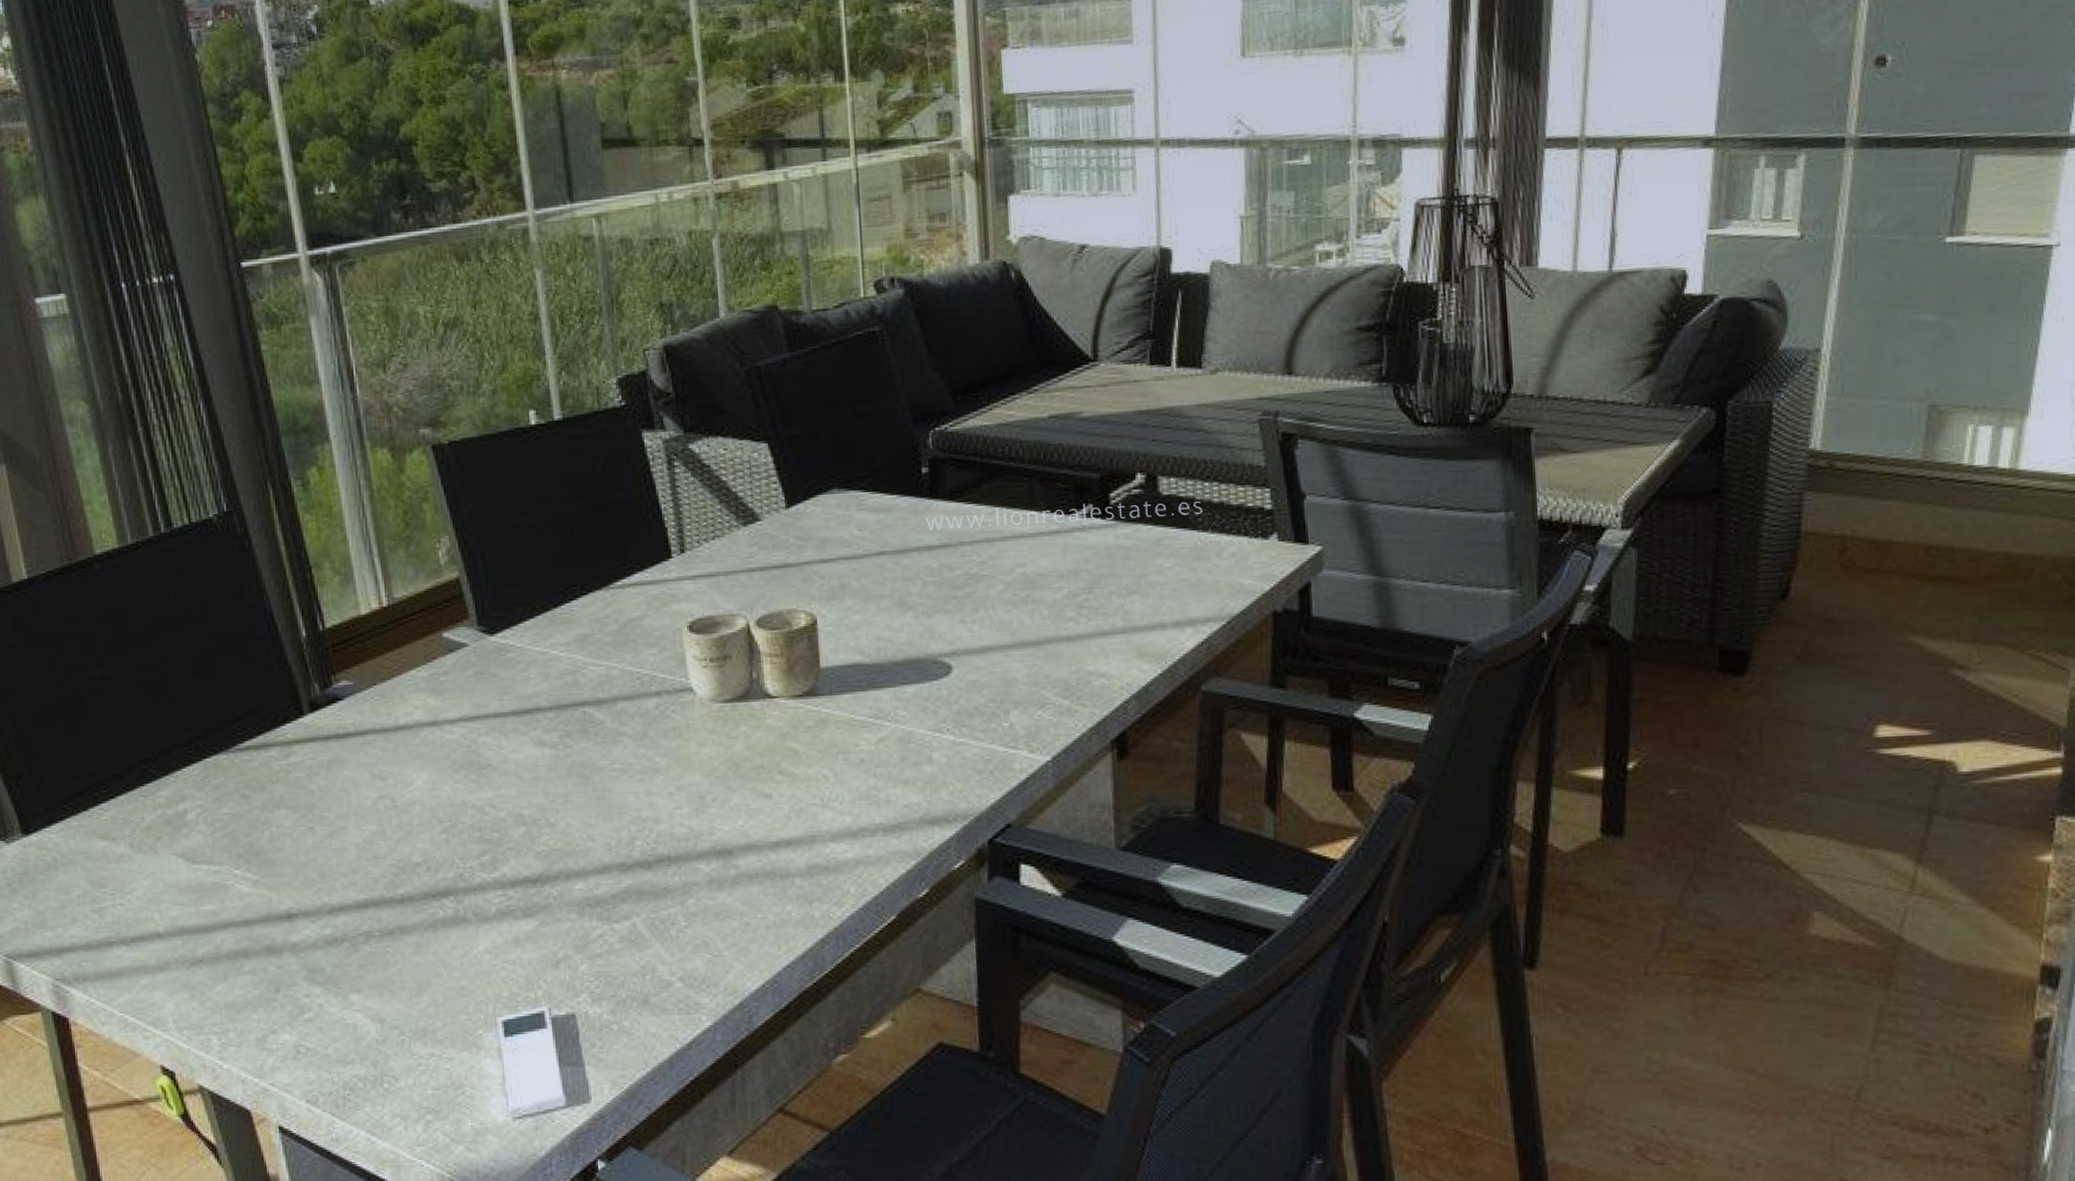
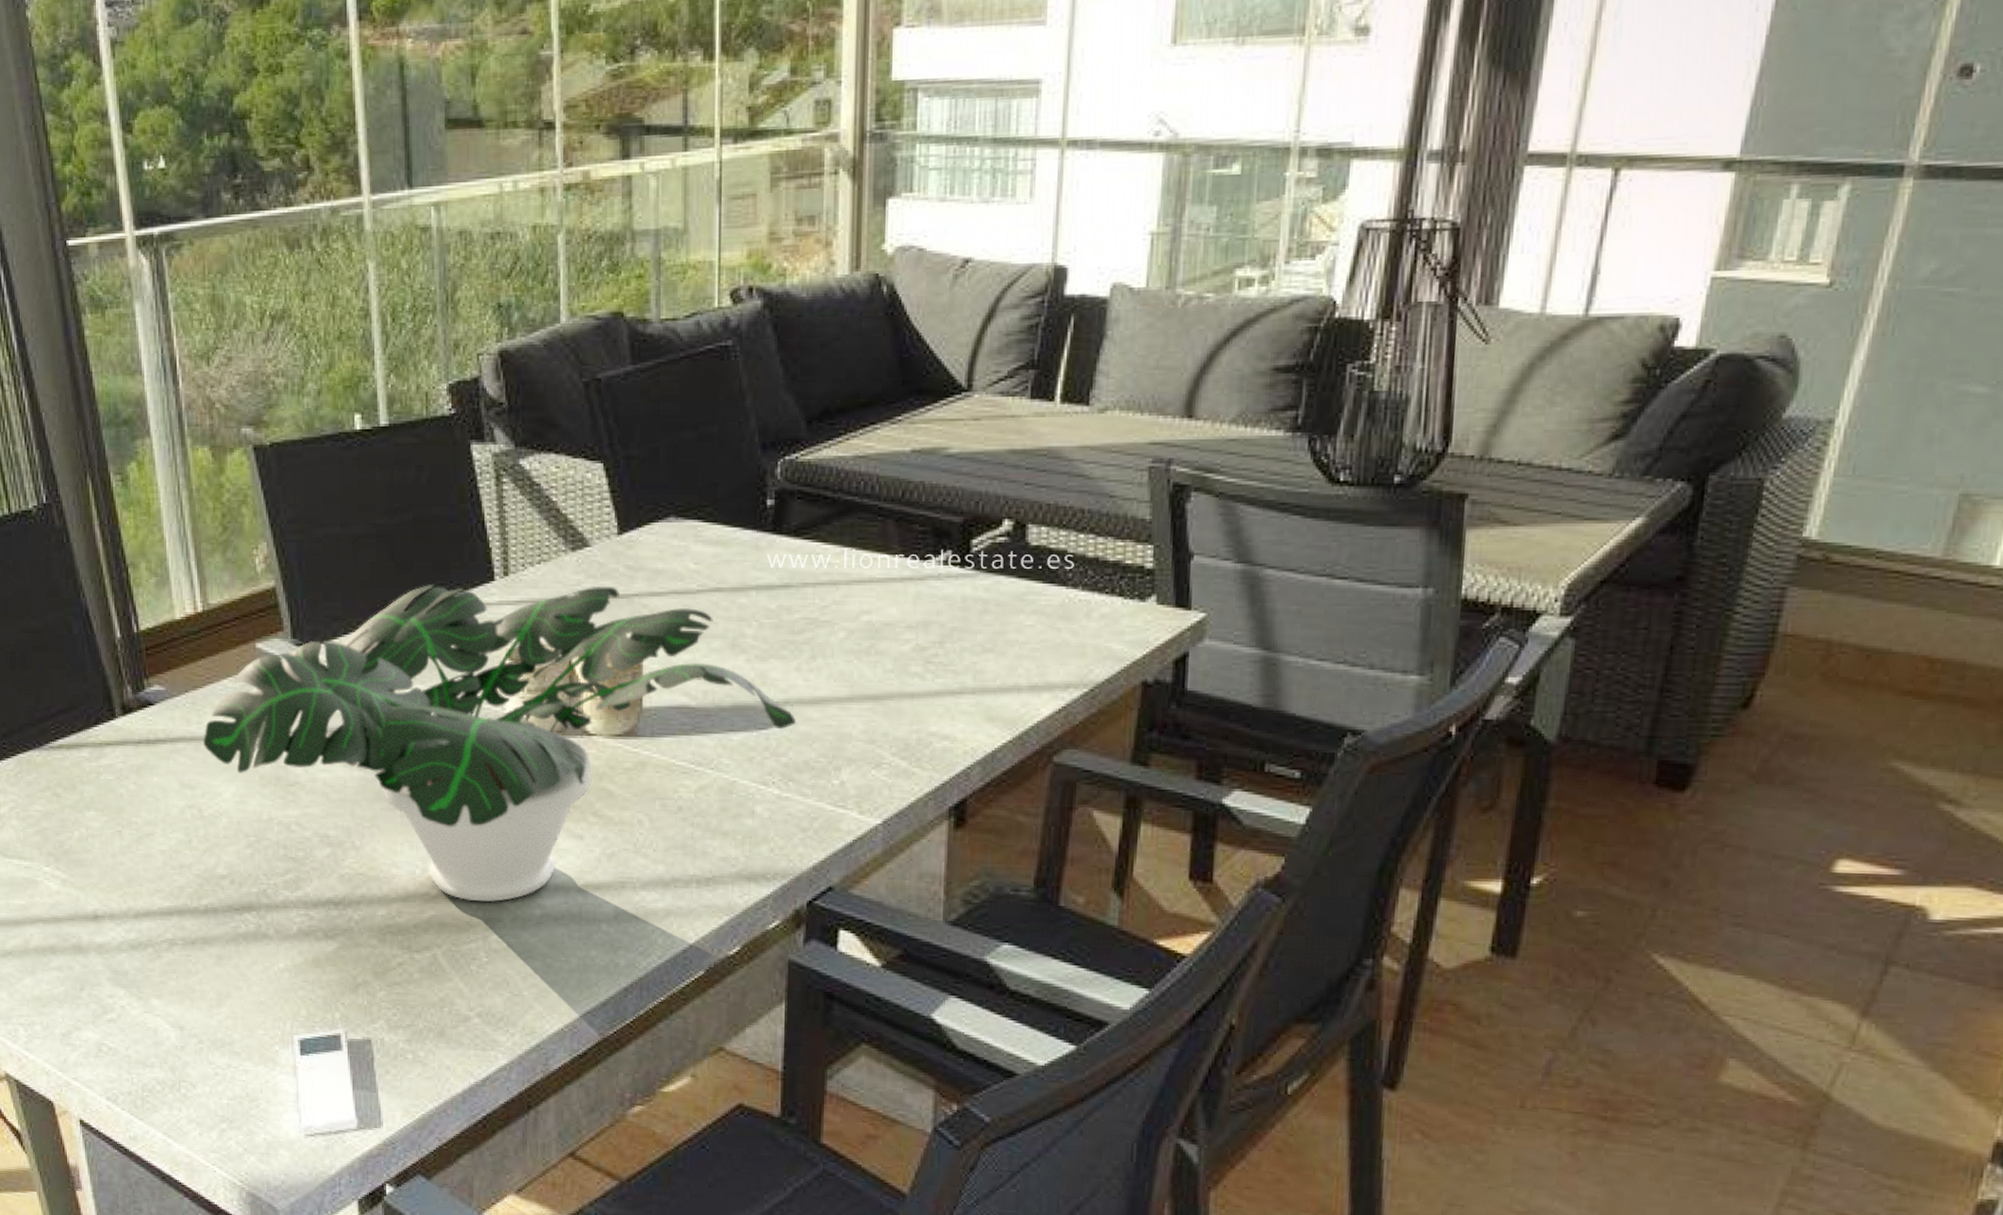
potted plant: none [393,556,965,867] -> present [203,585,797,903]

